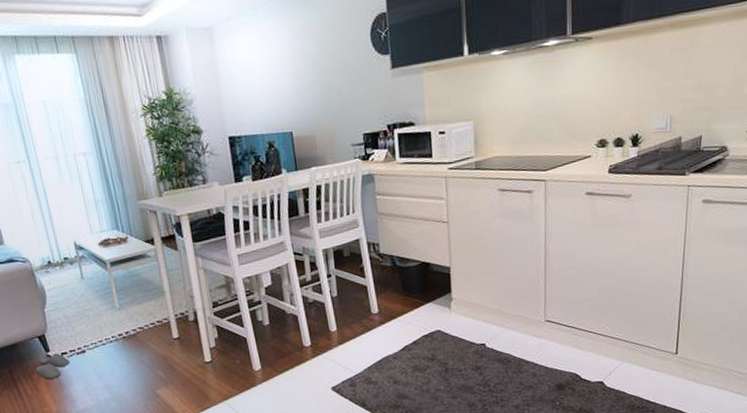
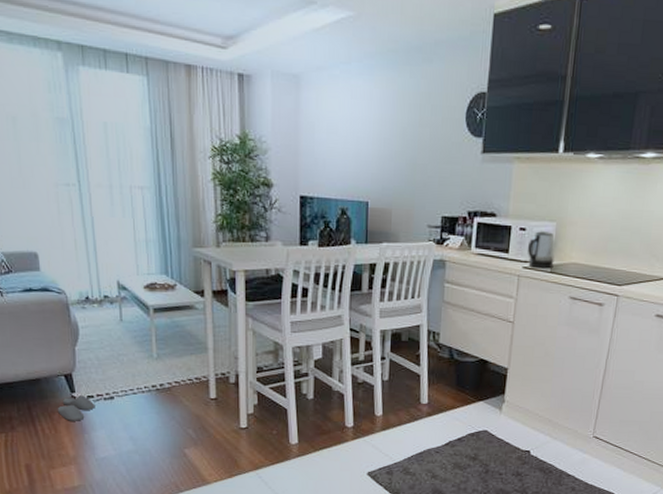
kettle: none [450,131,478,167] -> present [528,231,555,269]

